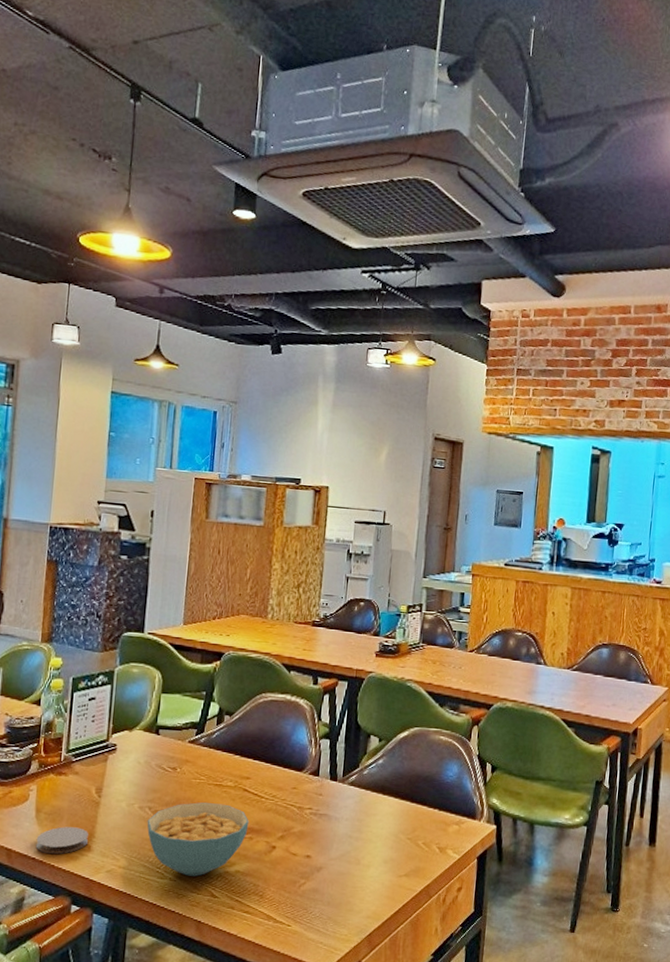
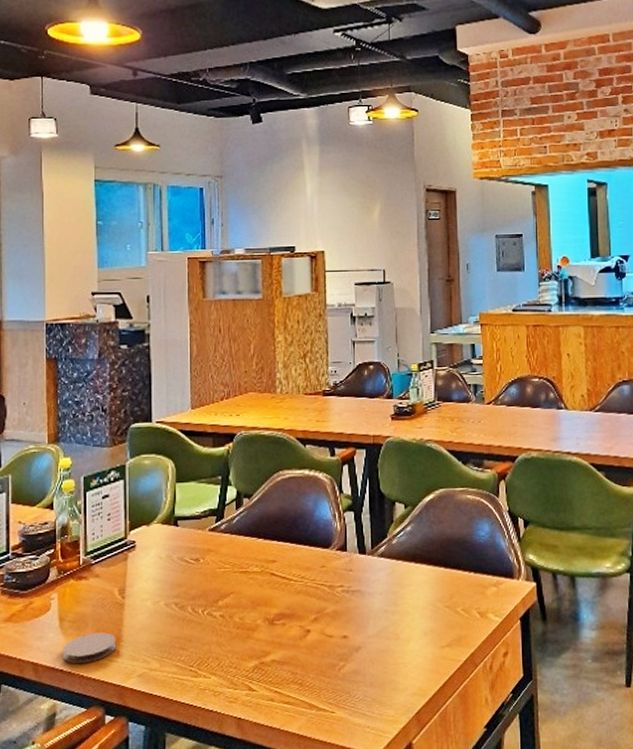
cereal bowl: present [147,802,249,876] -> none [174,591,280,671]

